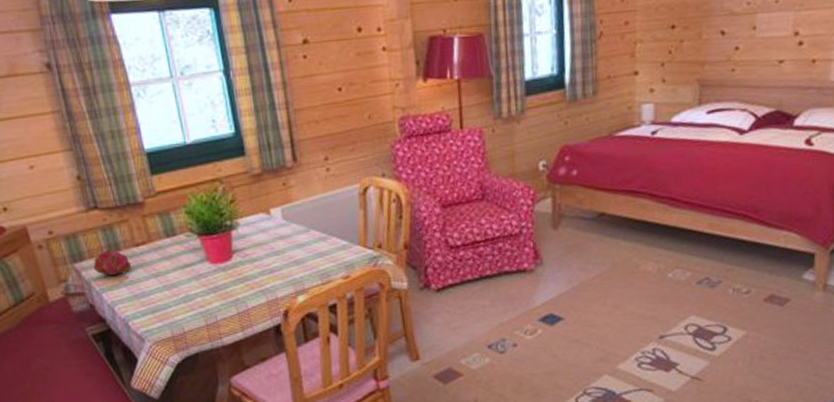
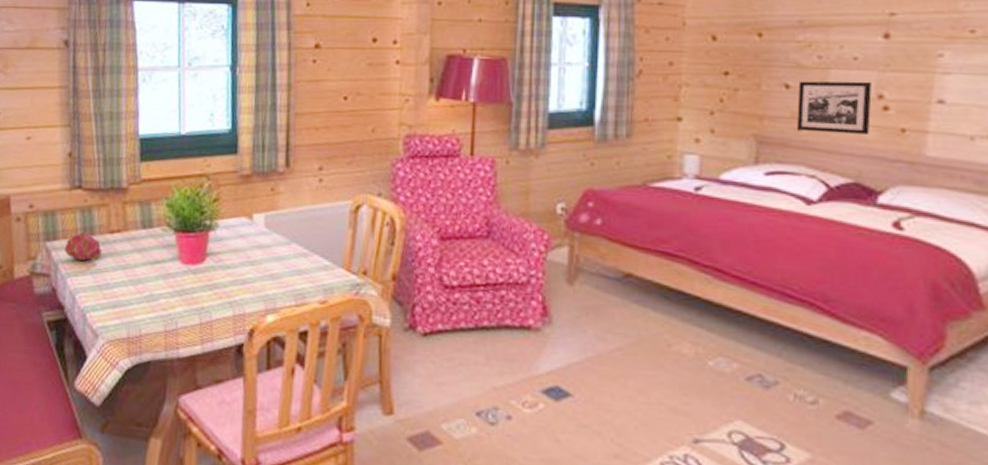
picture frame: none [731,21,790,72] -> present [797,81,872,134]

